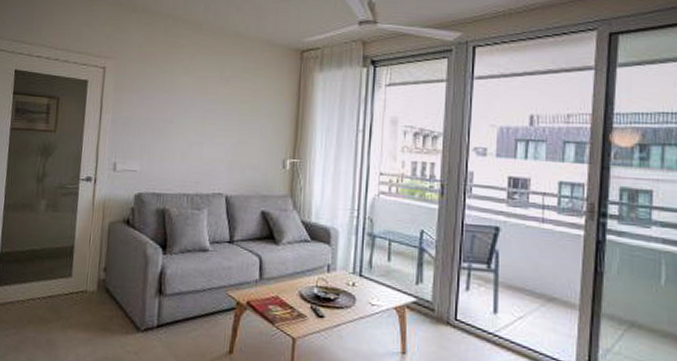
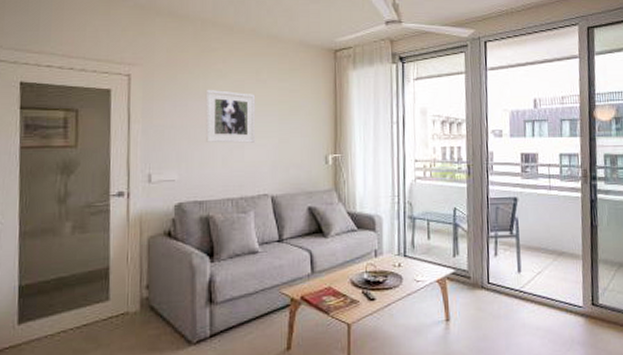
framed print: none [168,84,217,141] -> present [205,89,254,143]

